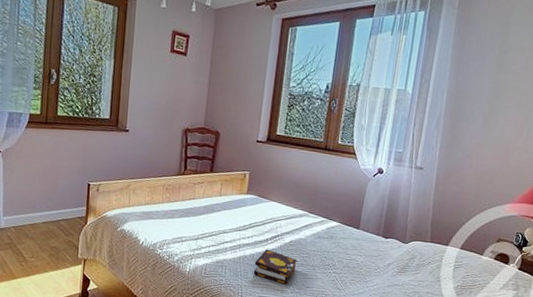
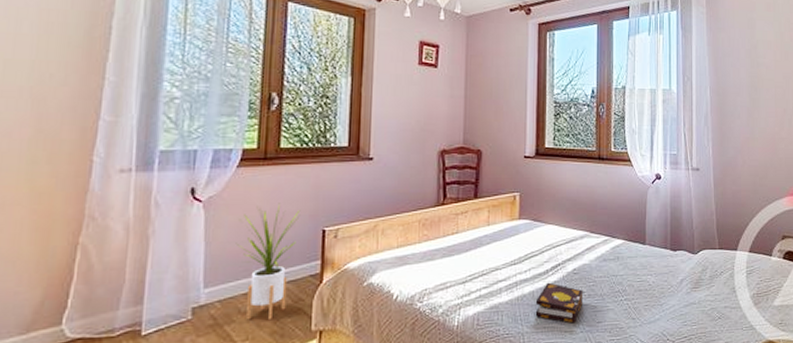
house plant: none [25,159,72,246] -> present [235,203,301,321]

